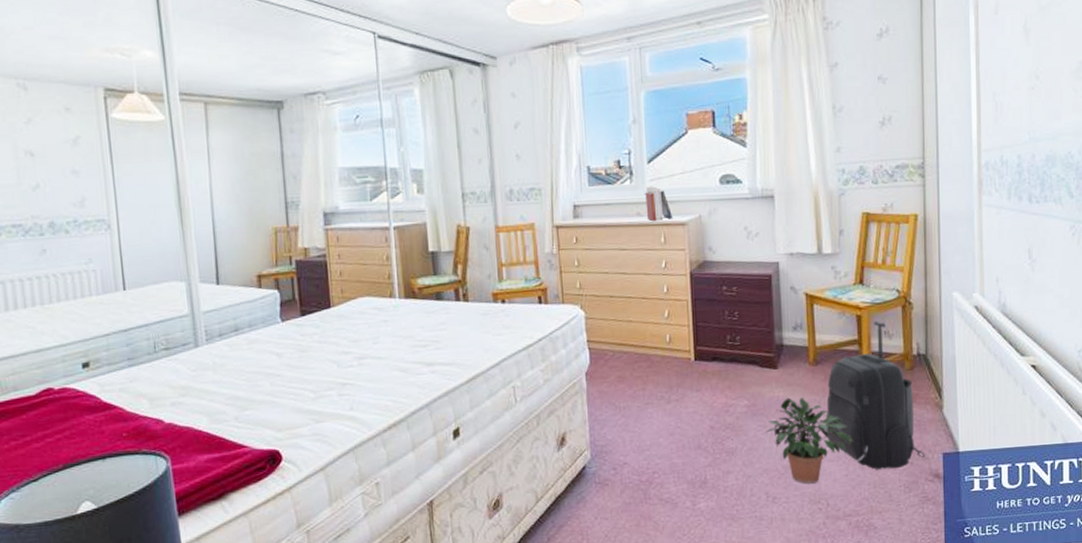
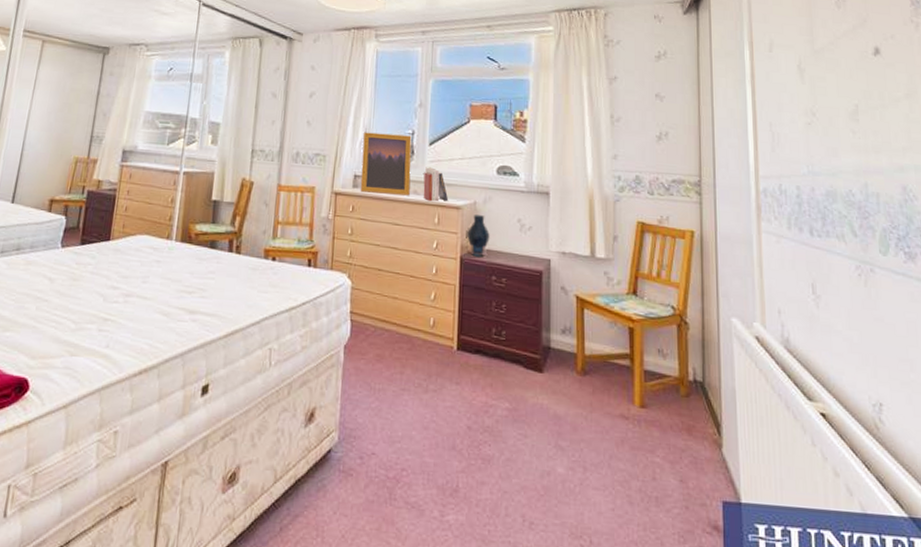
picture frame: none [578,156,633,221] -> present [360,132,412,196]
vase: none [695,228,718,270] -> present [467,215,490,258]
potted plant: present [765,396,853,484] -> none [526,405,622,513]
rolling backpack: present [826,321,925,470] -> none [592,336,703,511]

